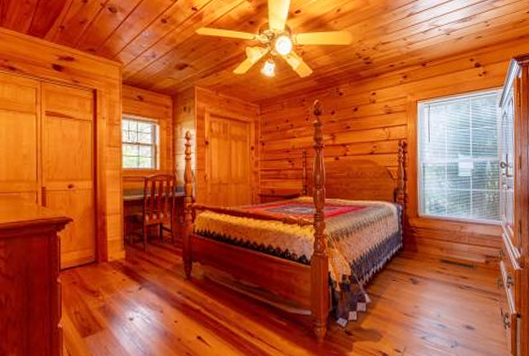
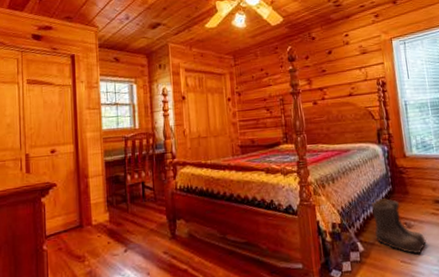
boots: none [381,254,429,309] -> present [371,198,427,255]

